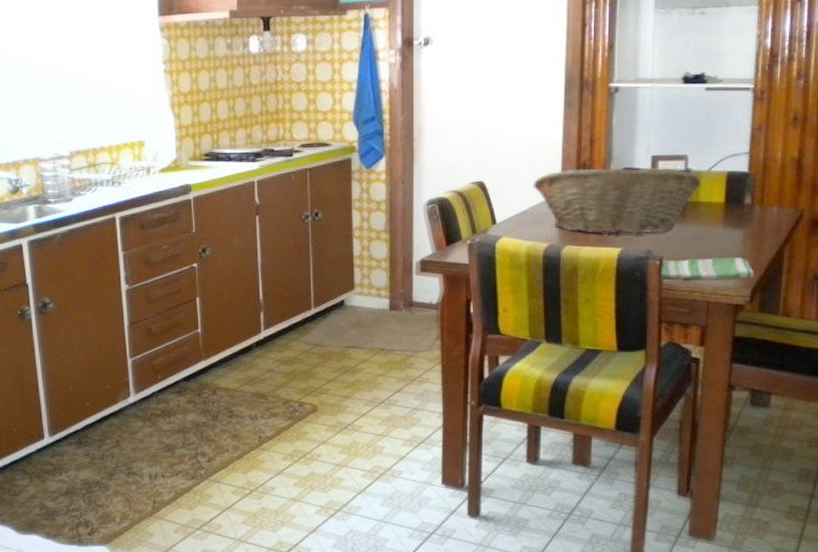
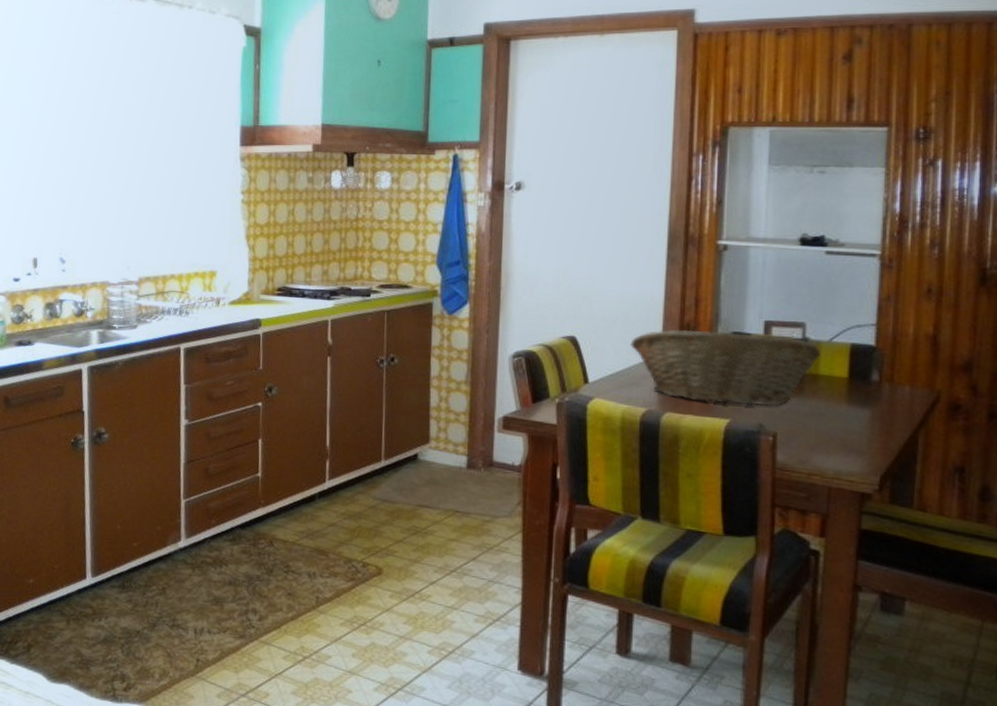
dish towel: present [659,257,754,279] -> none [773,436,883,465]

